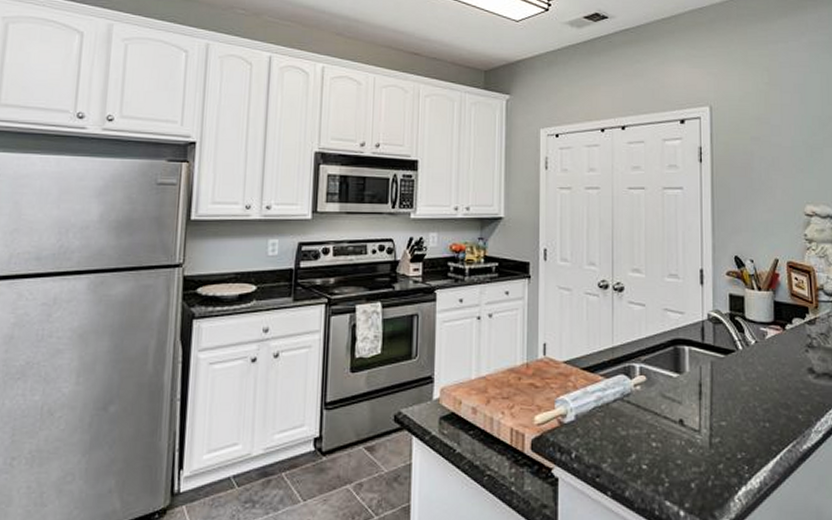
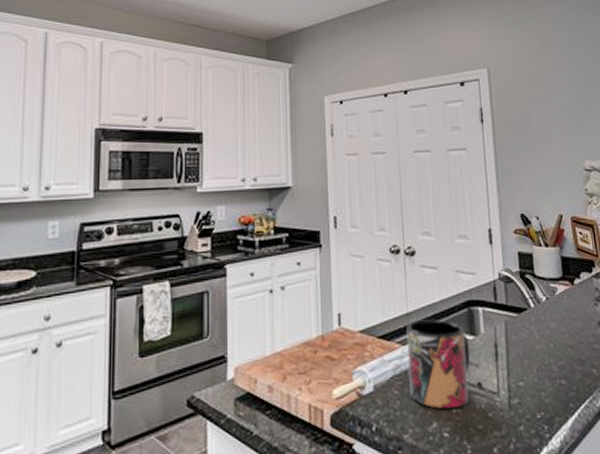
mug: none [611,355,674,443] -> present [406,319,471,410]

